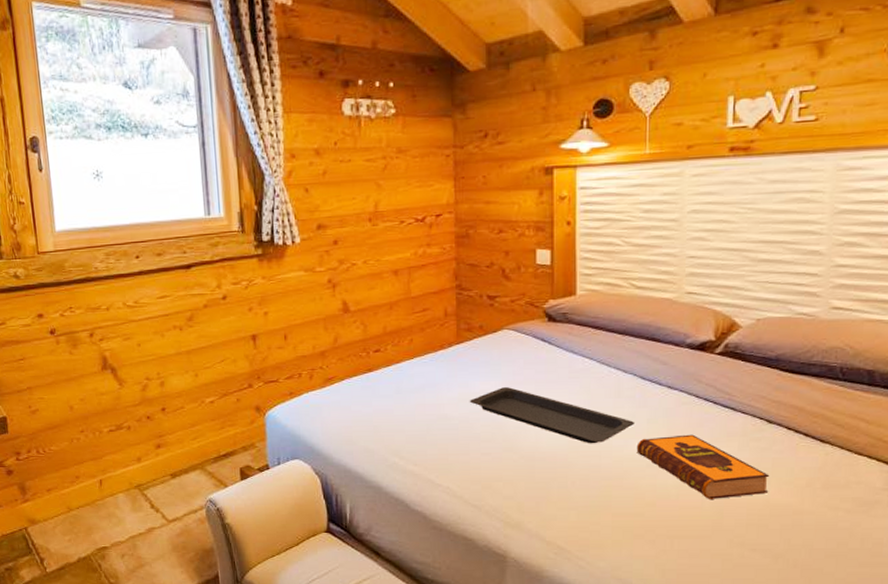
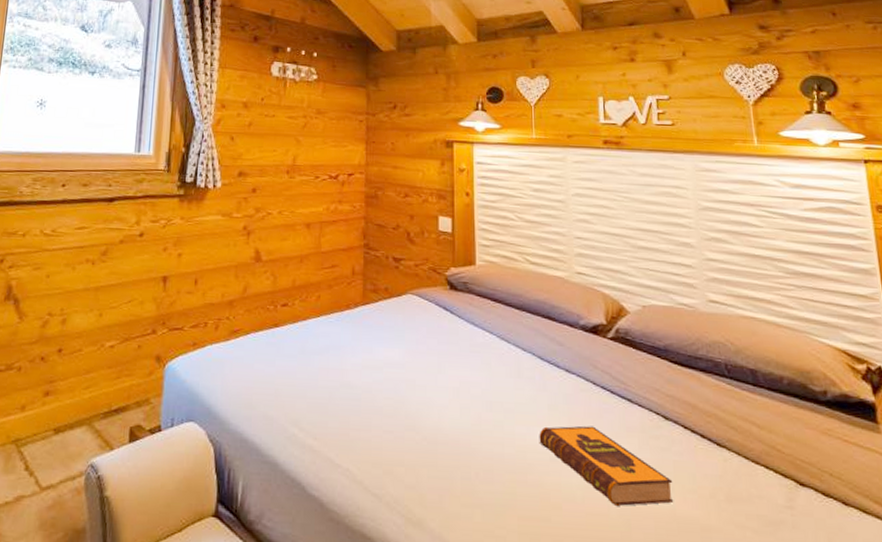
serving tray: present [469,387,635,444] -> none [372,356,537,429]

